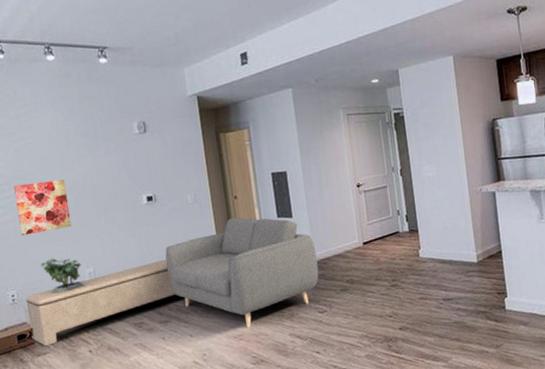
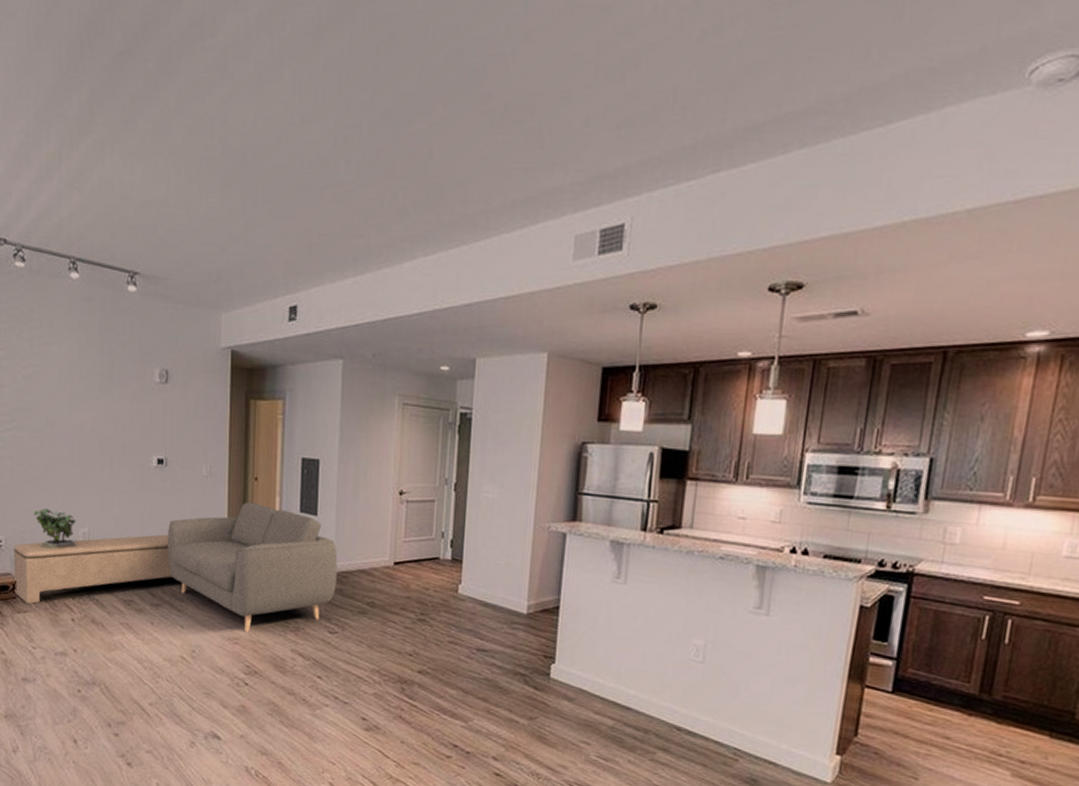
wall art: present [14,179,72,236] -> none [17,417,72,477]

